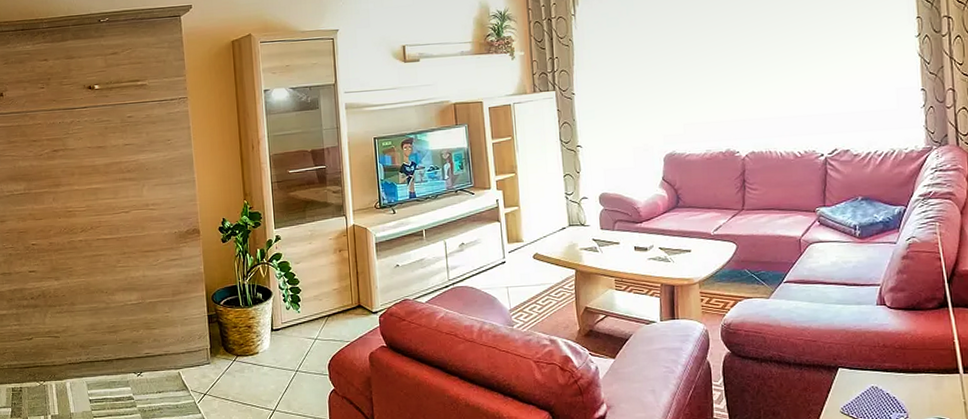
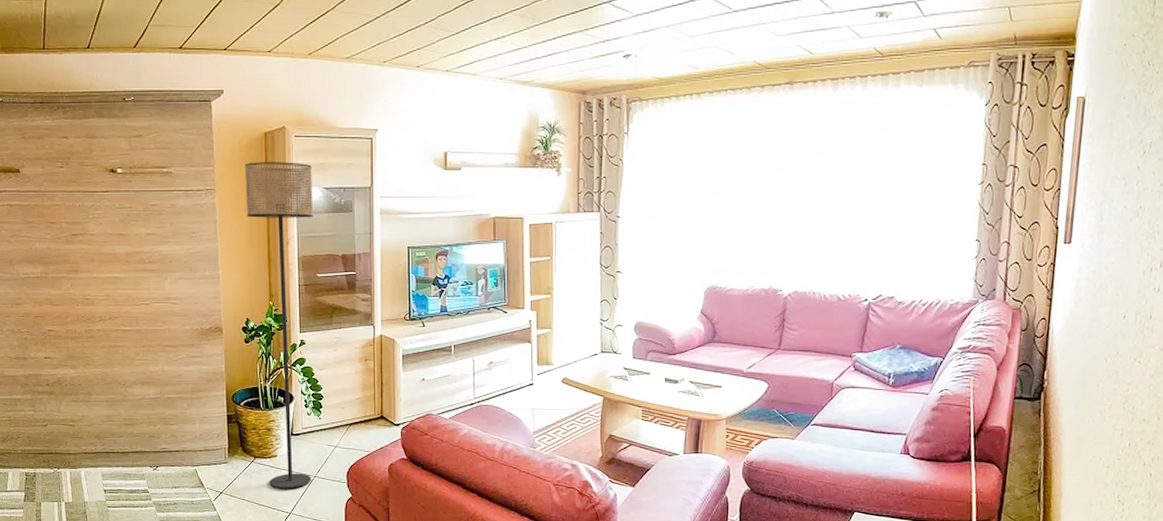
floor lamp: none [214,66,293,386] -> present [245,162,313,489]

